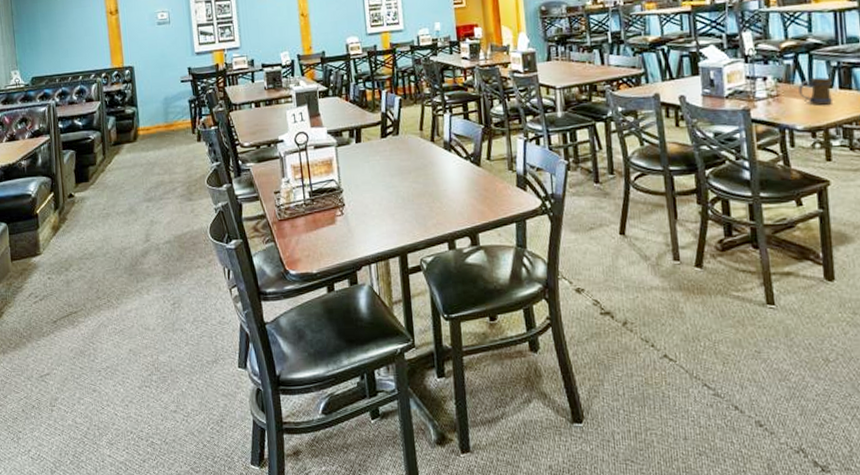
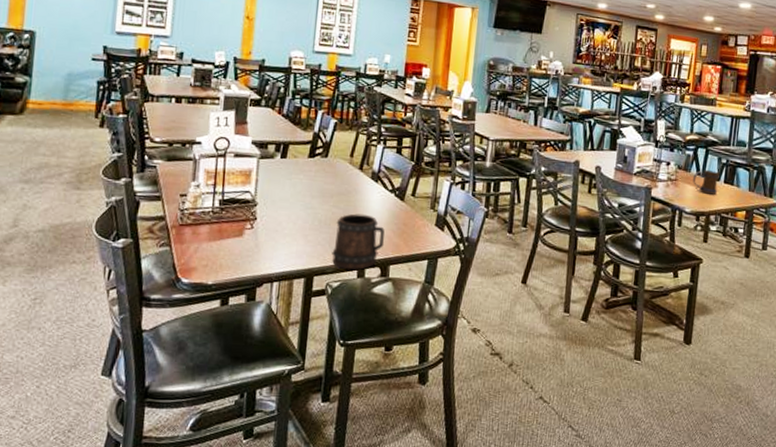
beer mug: none [418,185,468,242] -> present [332,213,385,270]

